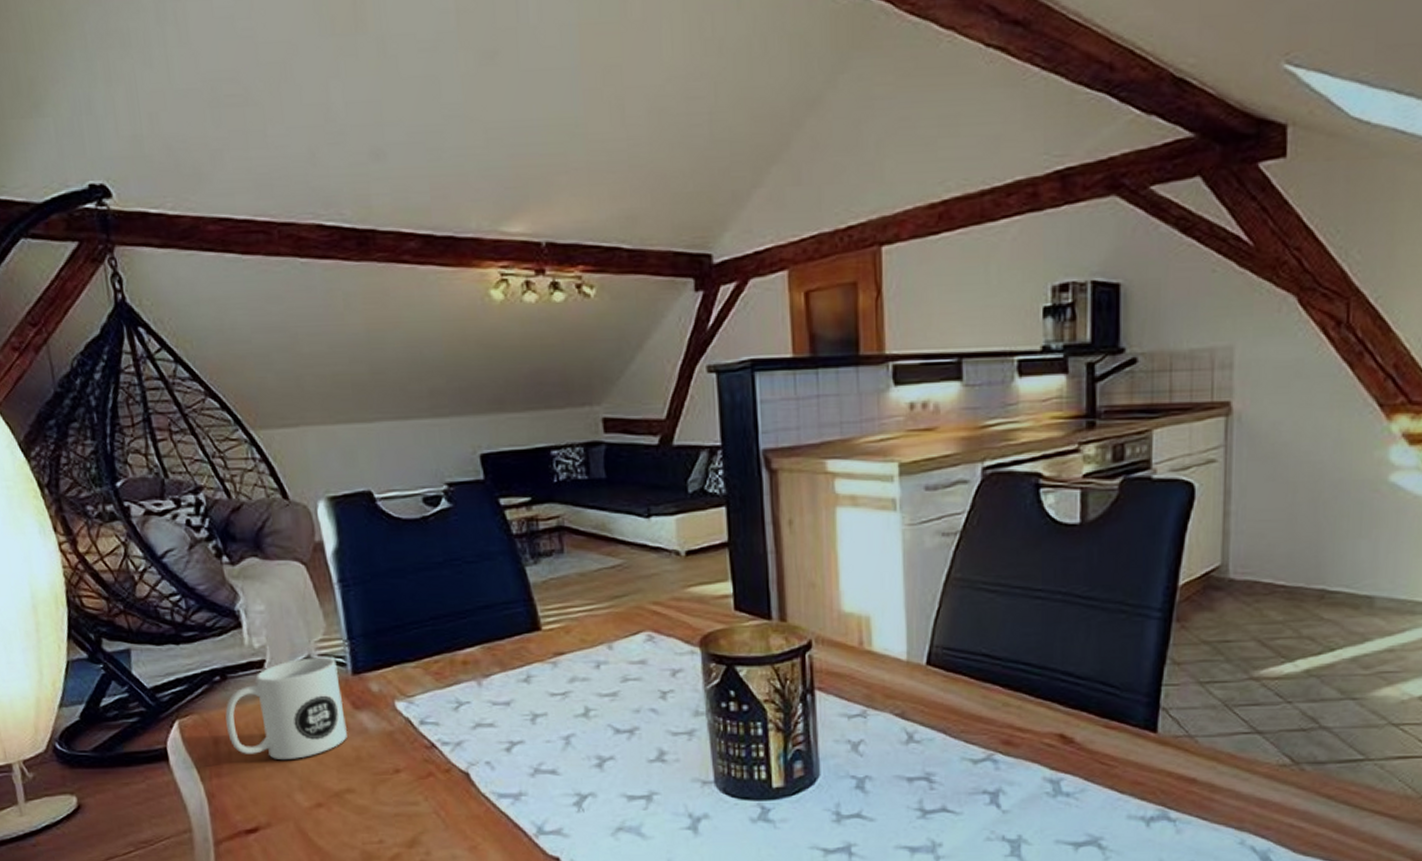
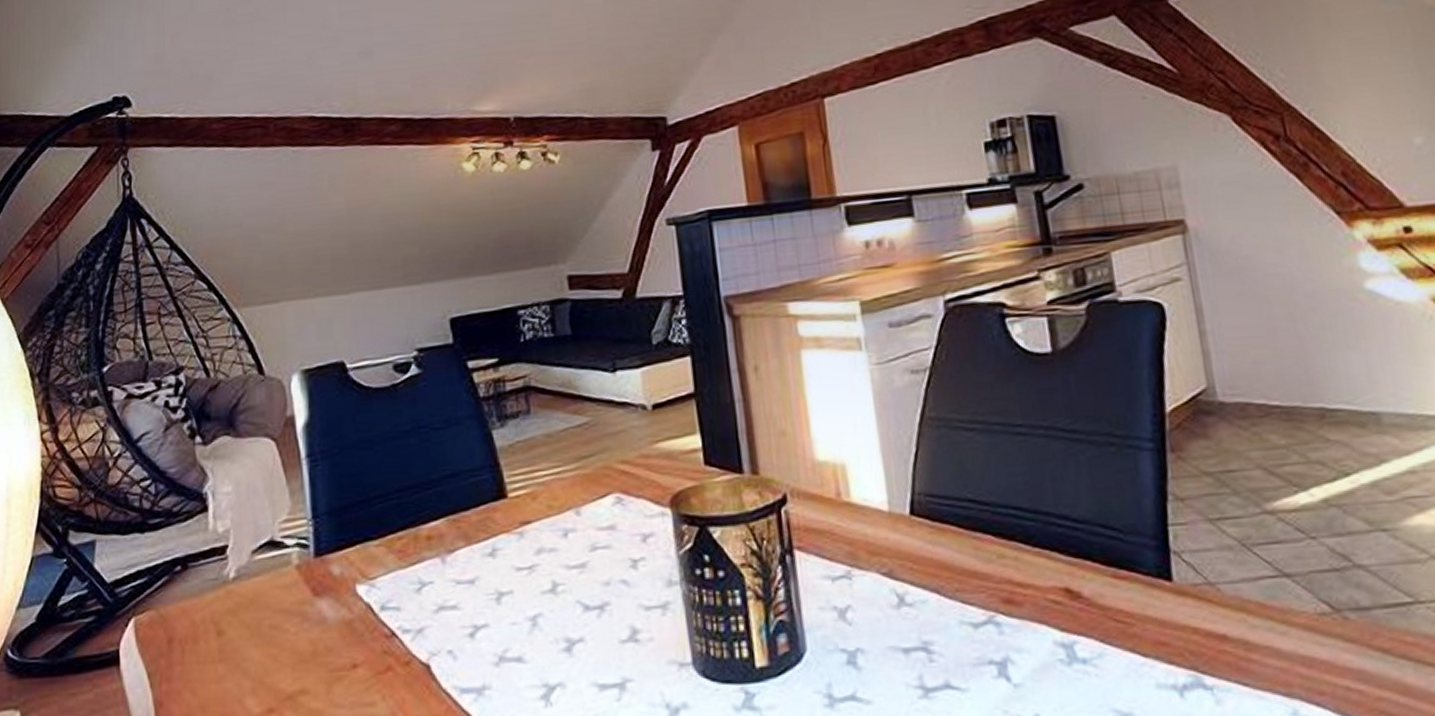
mug: present [225,657,347,761] -> none [182,539,305,659]

